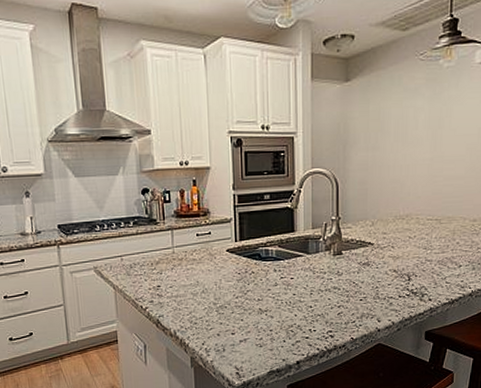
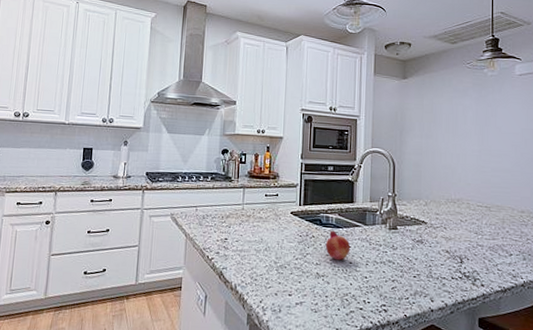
fruit: none [266,263,294,294] -> present [325,230,351,261]

